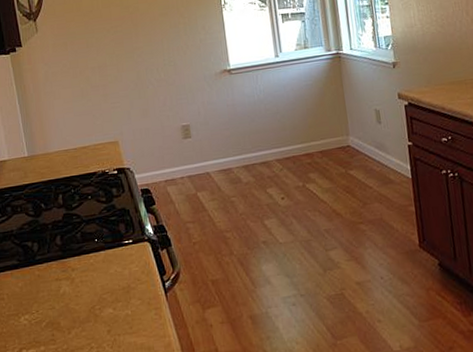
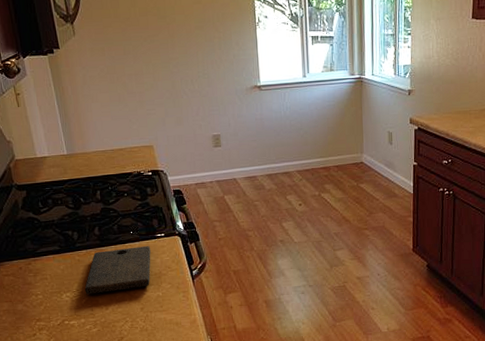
cutting board: none [45,255,118,316] -> present [84,246,151,295]

